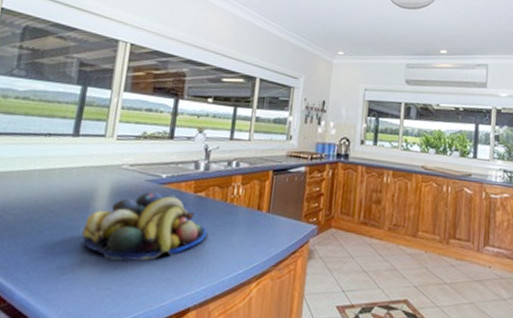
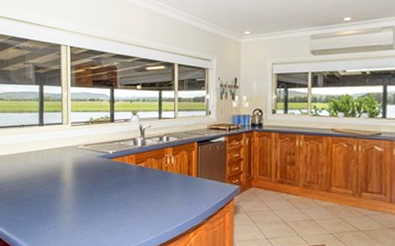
fruit bowl: present [82,191,207,262] -> none [57,164,149,219]

